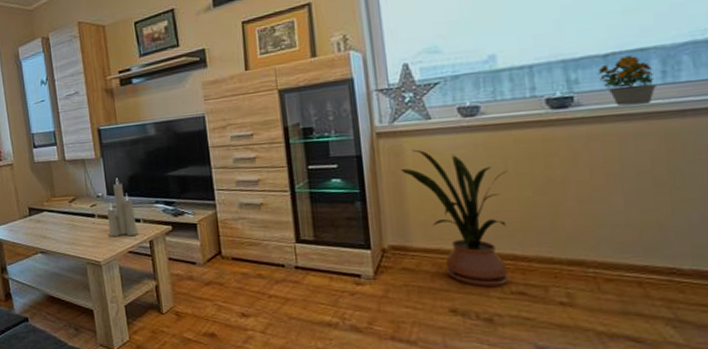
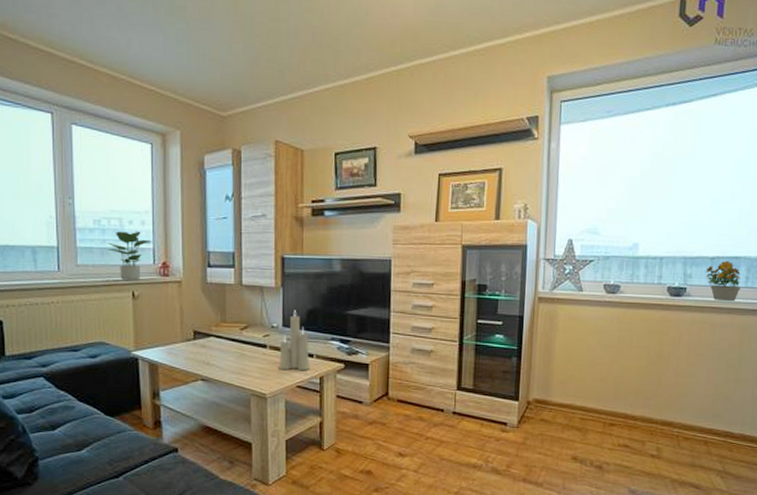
house plant: present [401,149,510,286] -> none [553,316,633,439]

